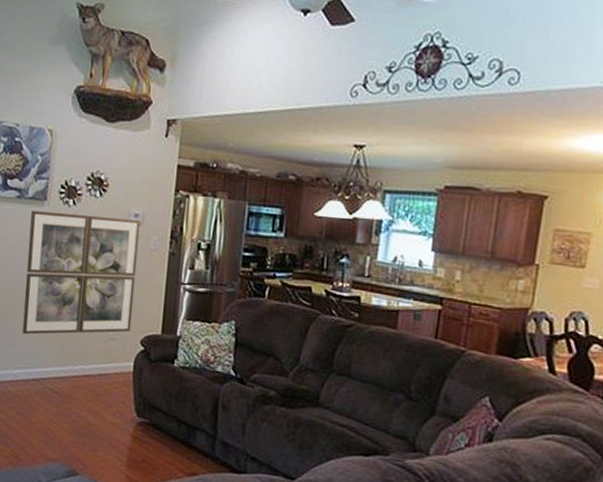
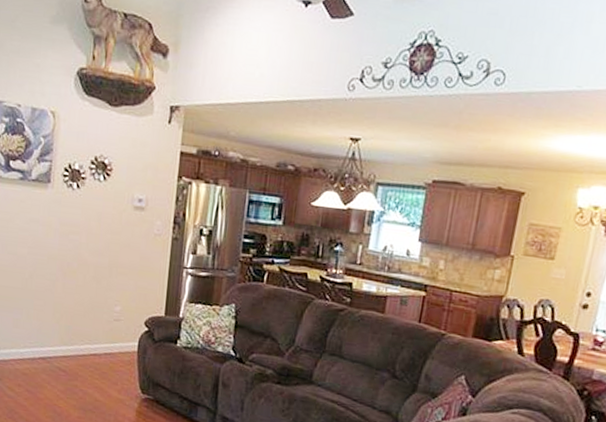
wall art: present [22,210,141,335] -> none [28,192,144,315]

